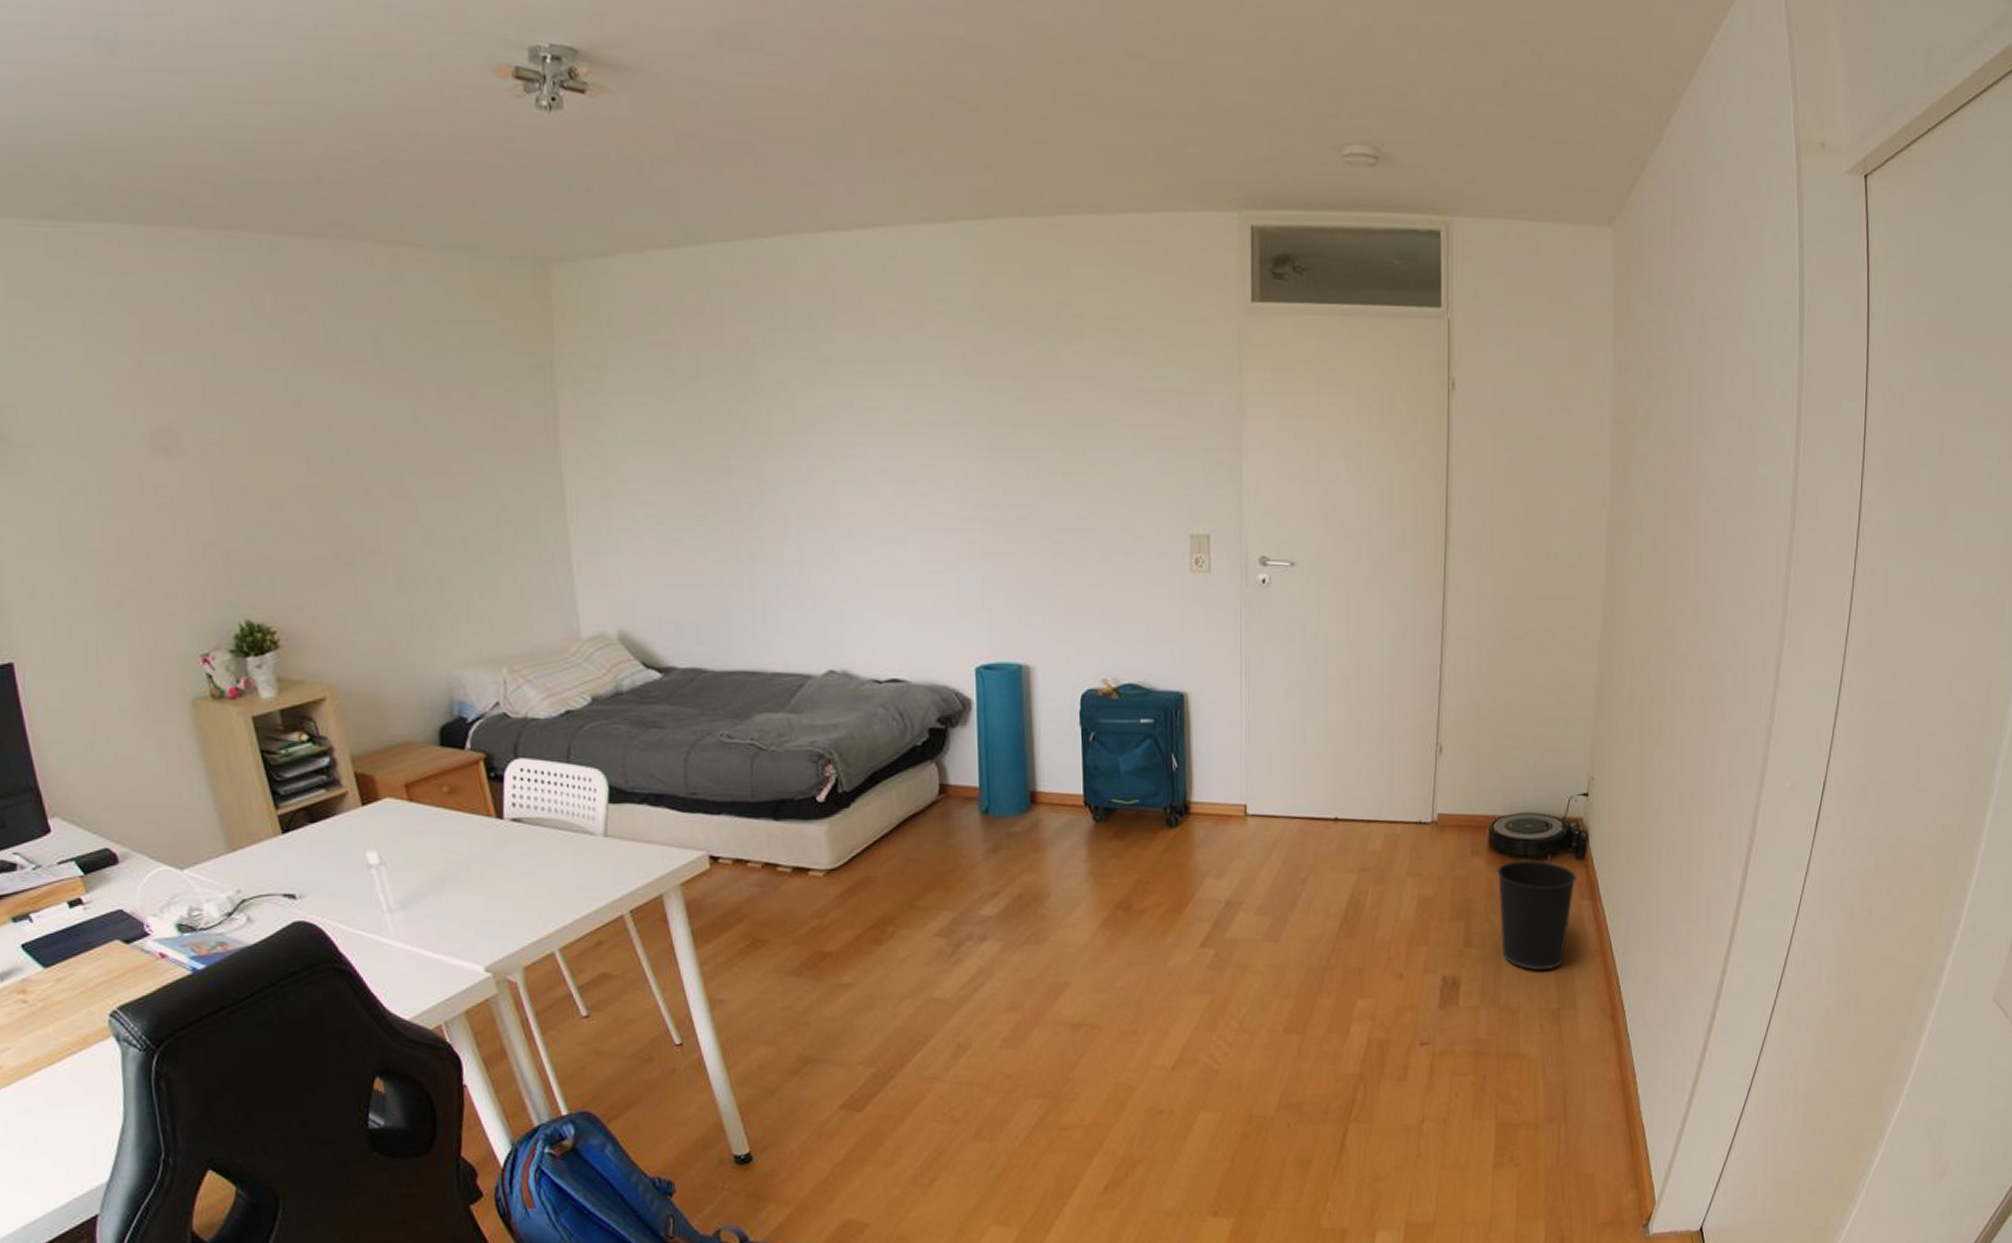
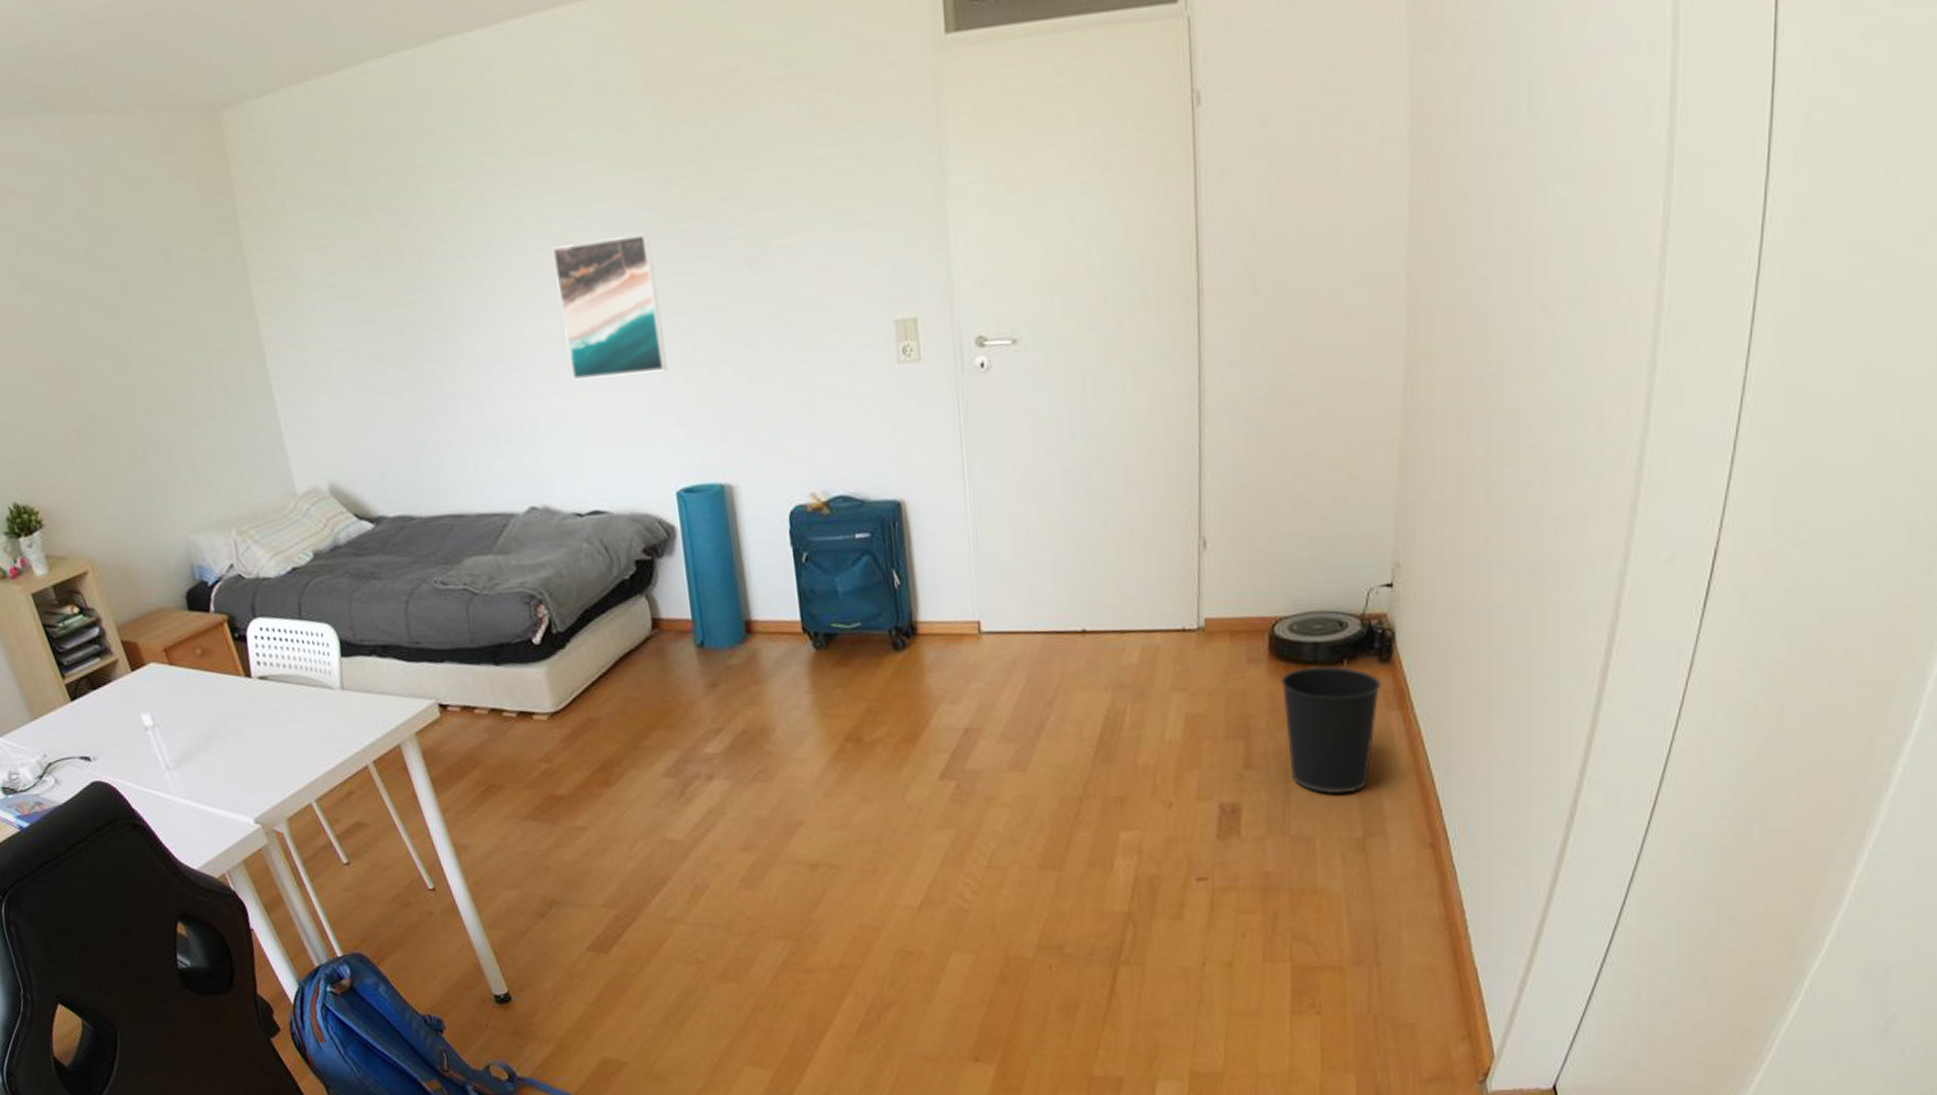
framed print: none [876,433,979,557] -> present [551,234,667,380]

